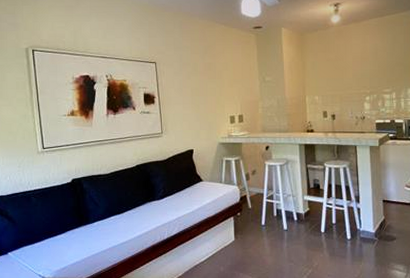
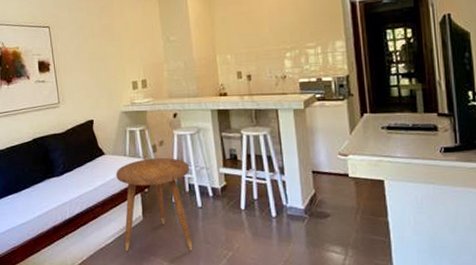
side table: none [212,186,278,269] -> present [116,158,193,252]

